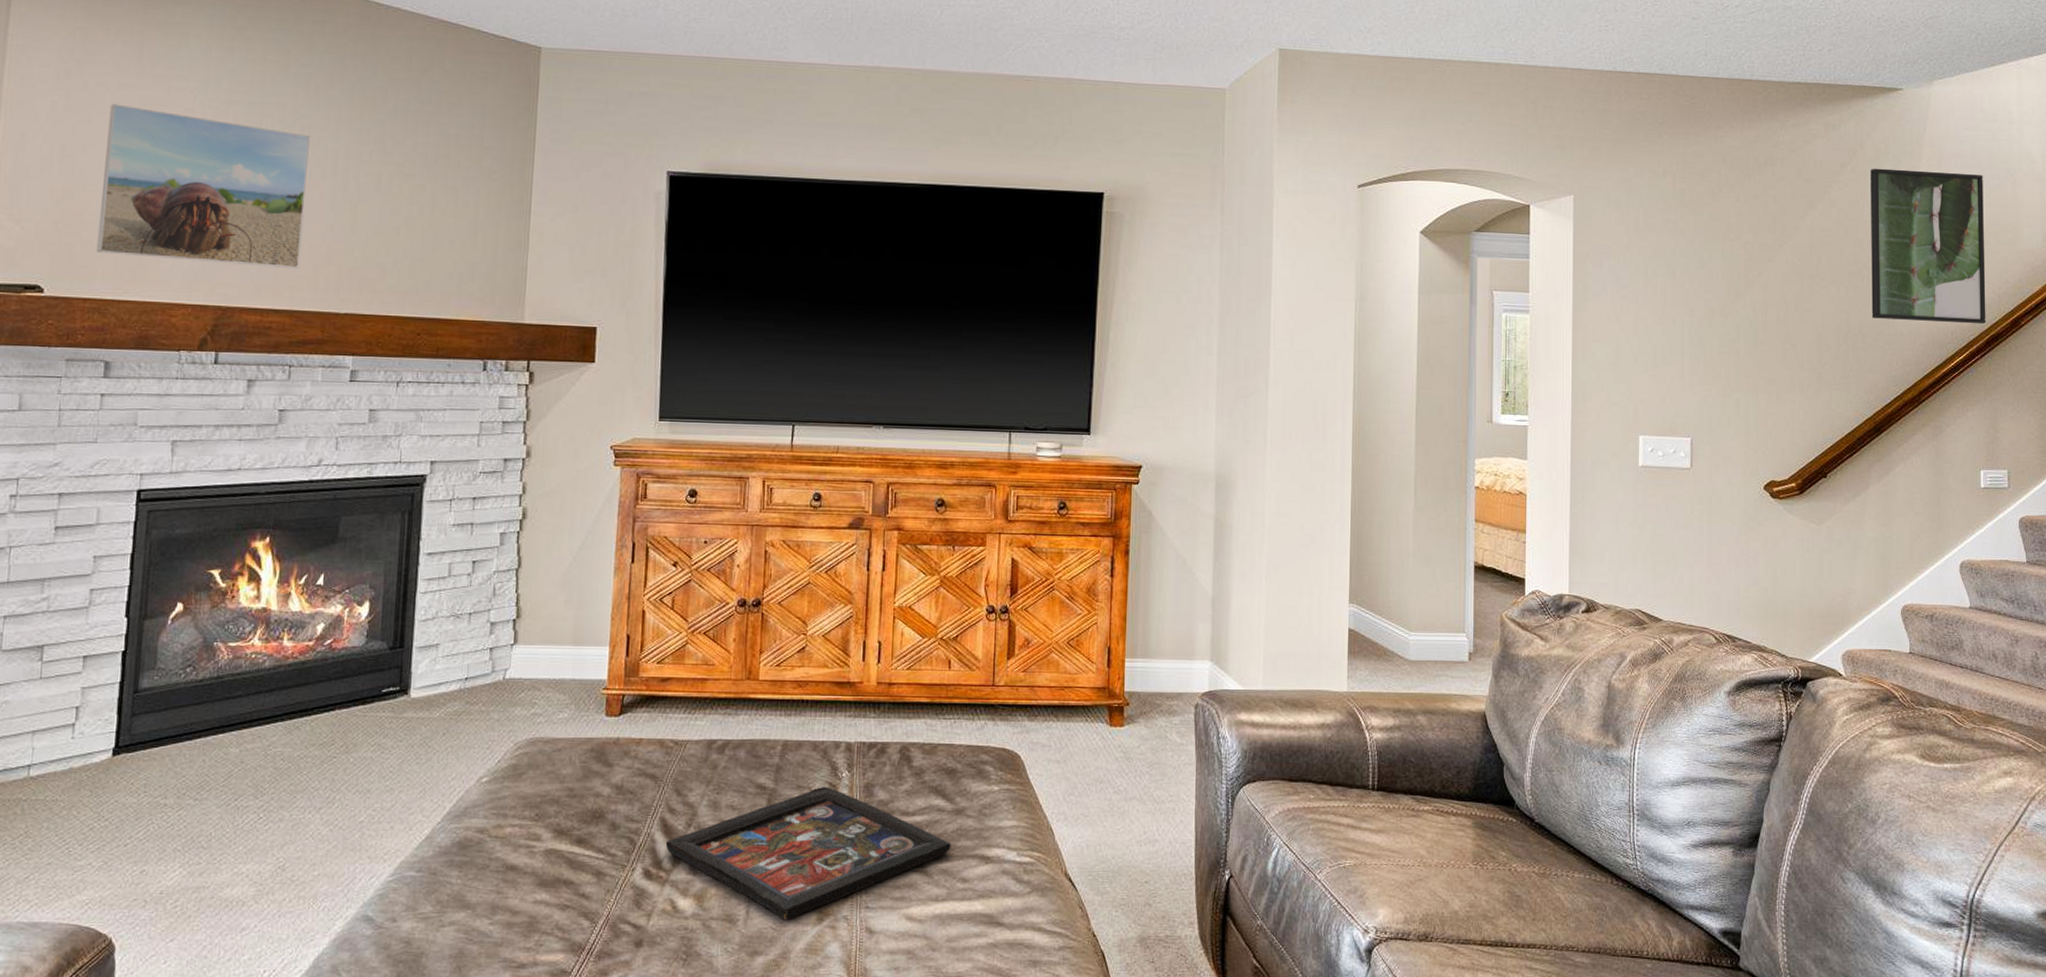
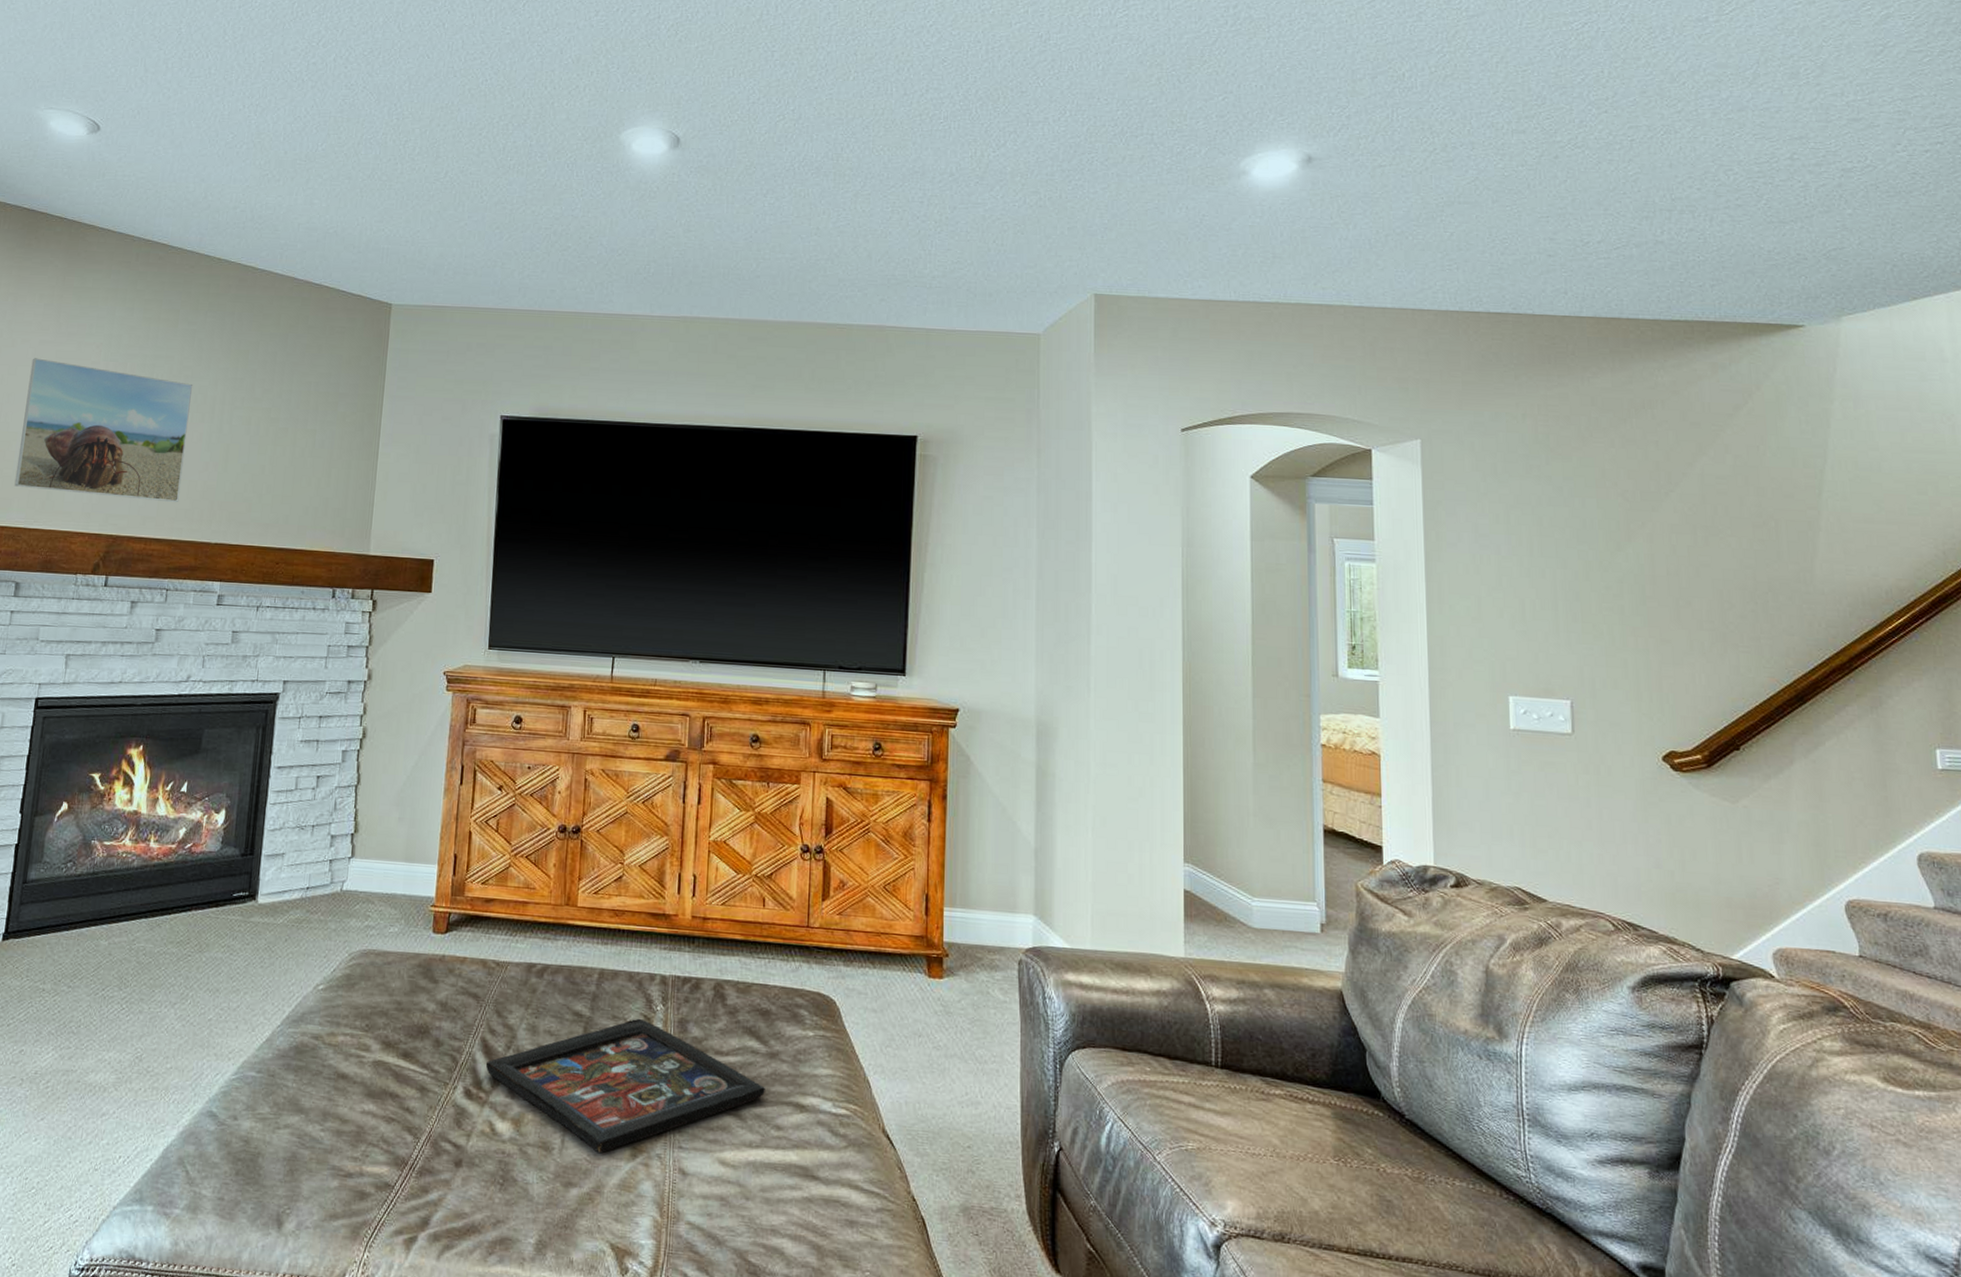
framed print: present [1869,168,1986,325] -> none [1770,410,1930,584]

